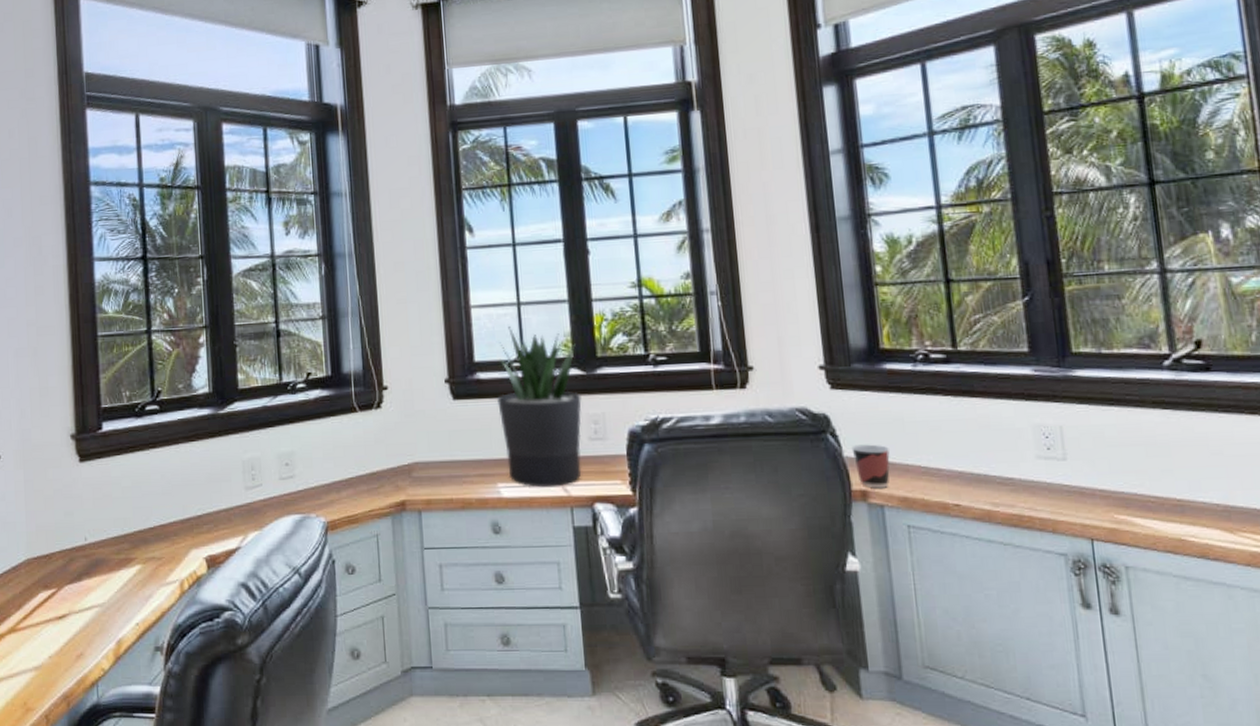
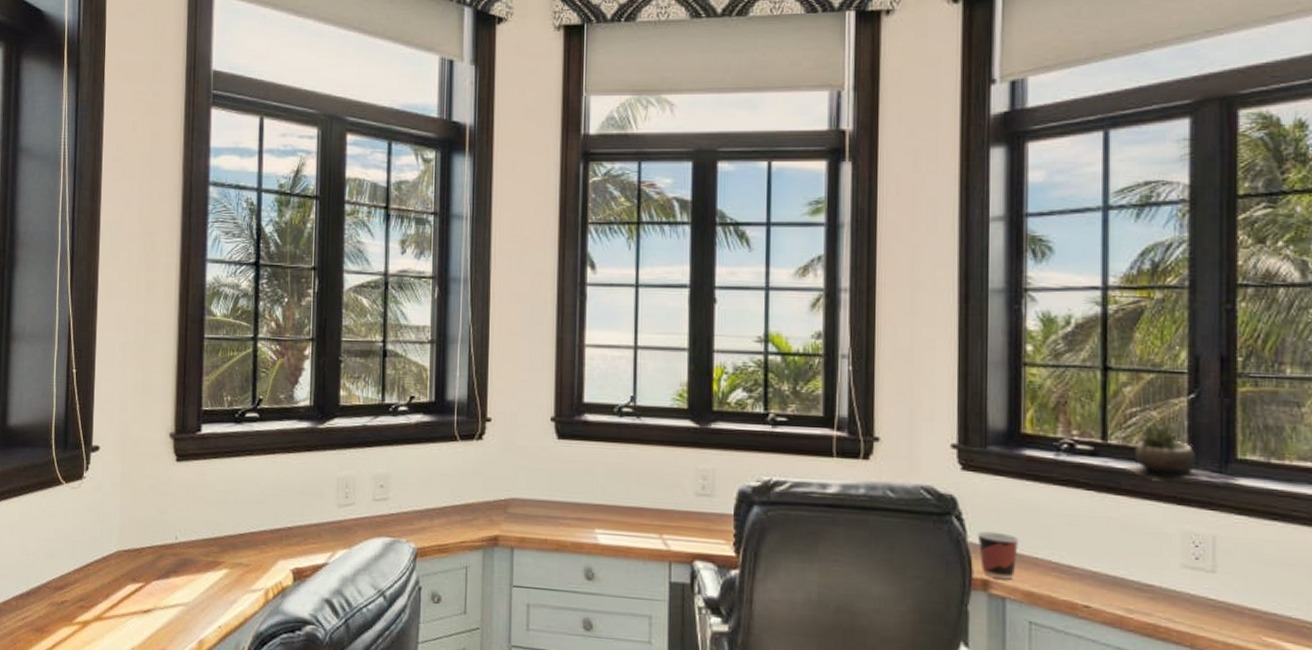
planter: present [497,327,582,486] -> none [603,370,692,539]
succulent plant: none [975,327,1049,382] -> present [1125,423,1207,483]

